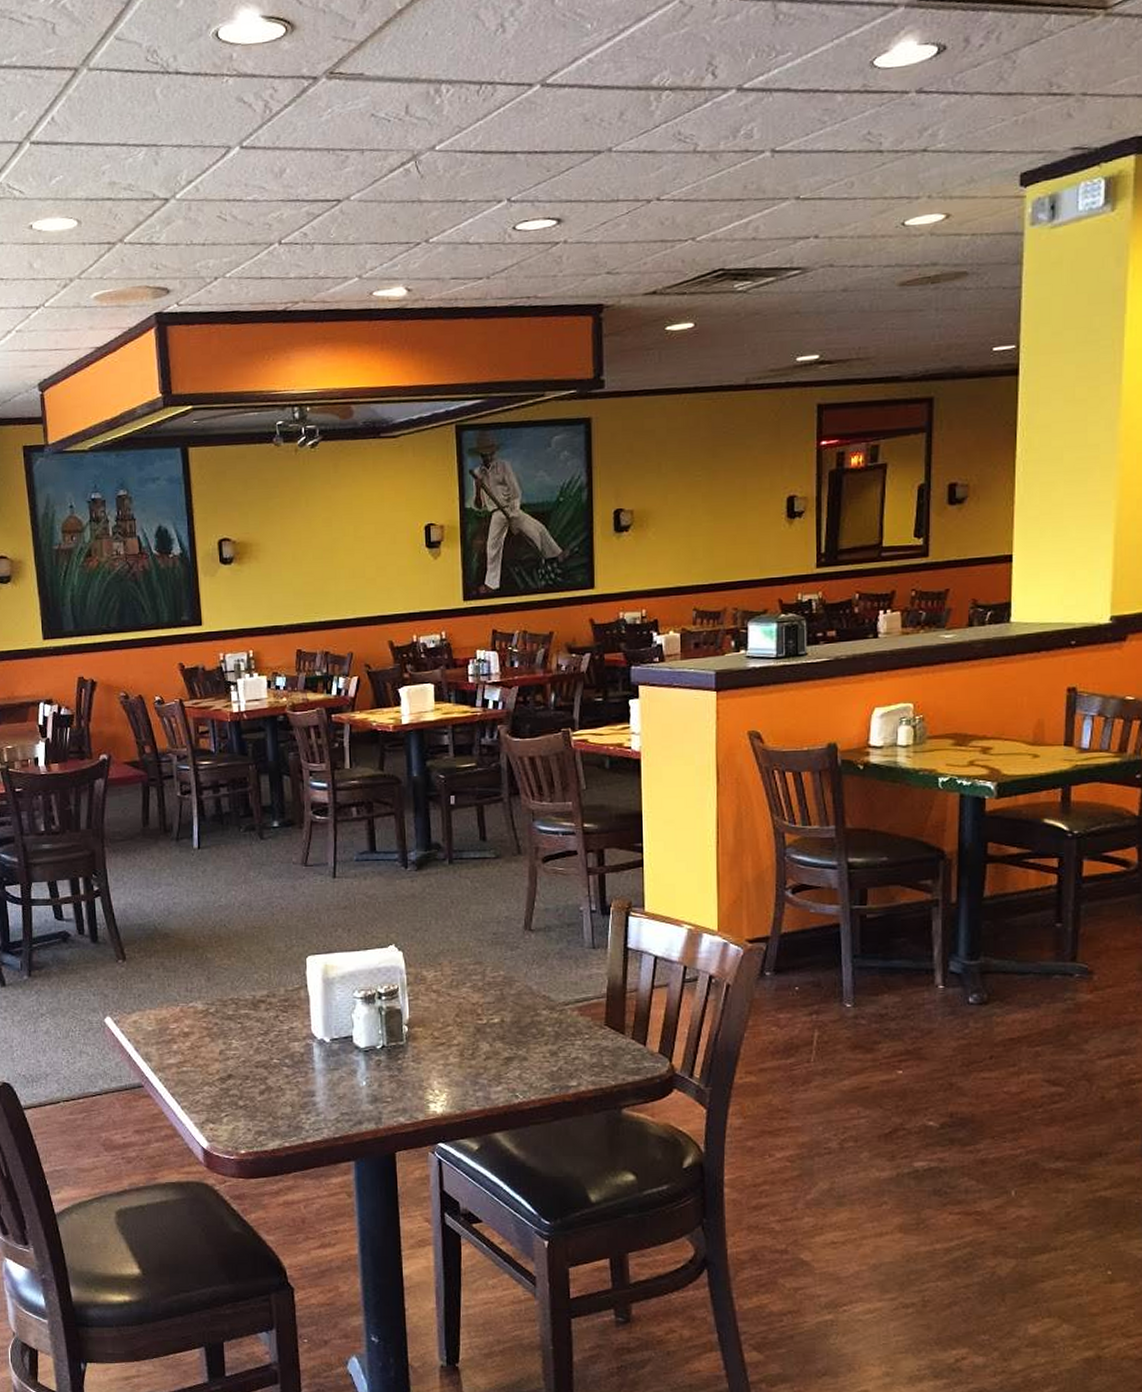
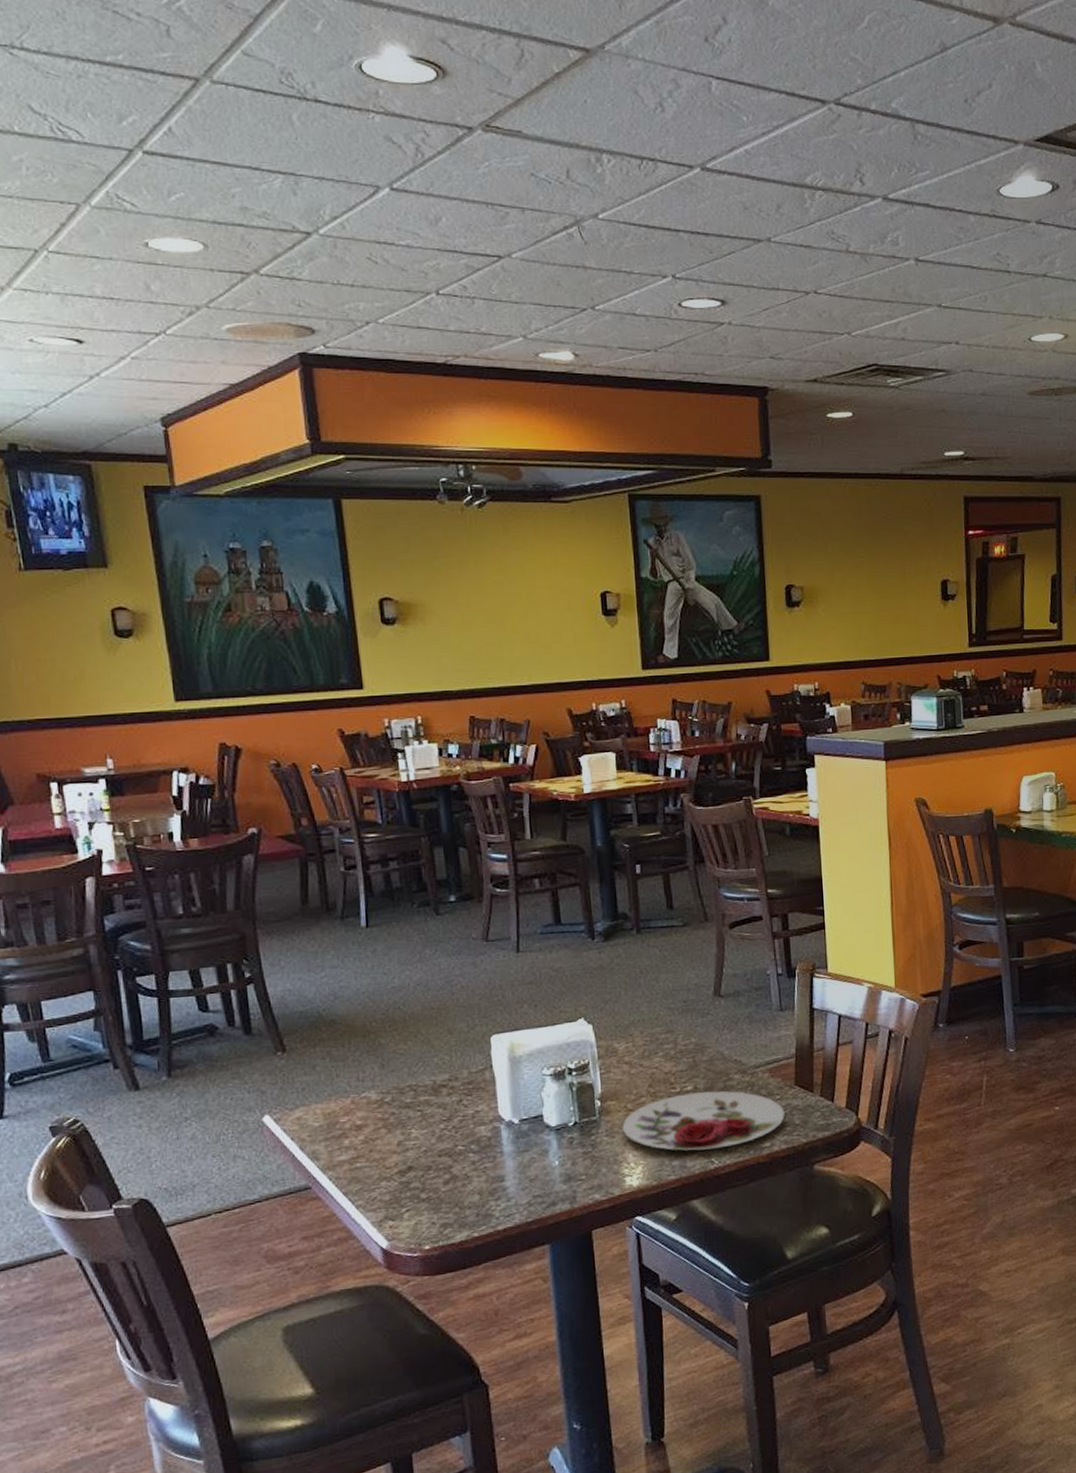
plate: none [428,1025,593,1083] -> present [622,1090,785,1151]

